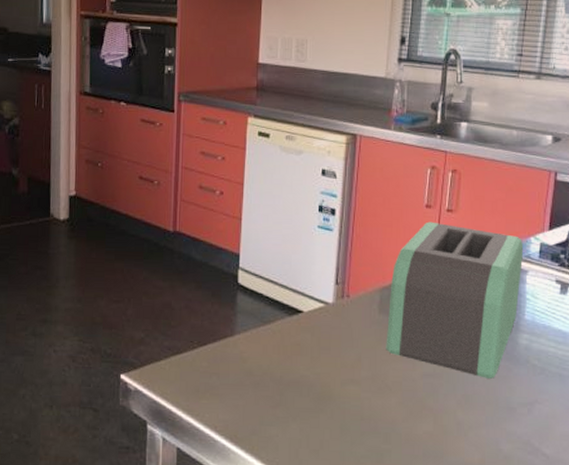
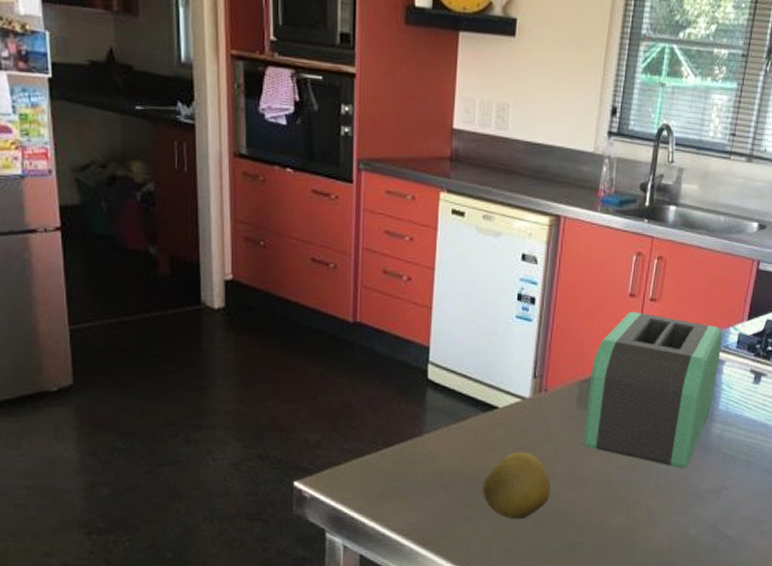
fruit: none [290,354,356,423] -> present [482,451,551,520]

